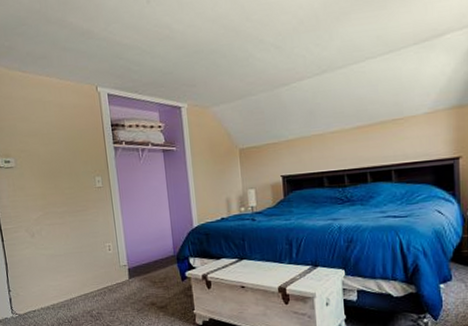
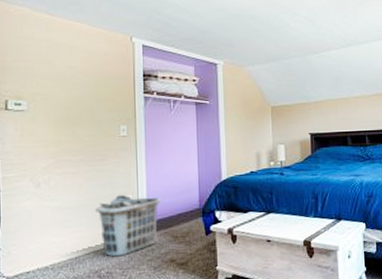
clothes hamper: none [82,242,139,300] -> present [95,194,162,257]

